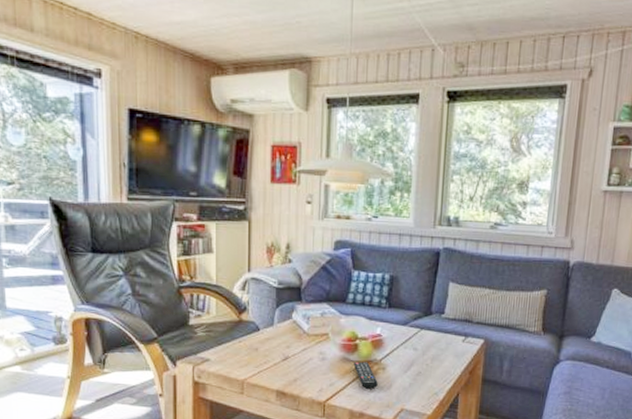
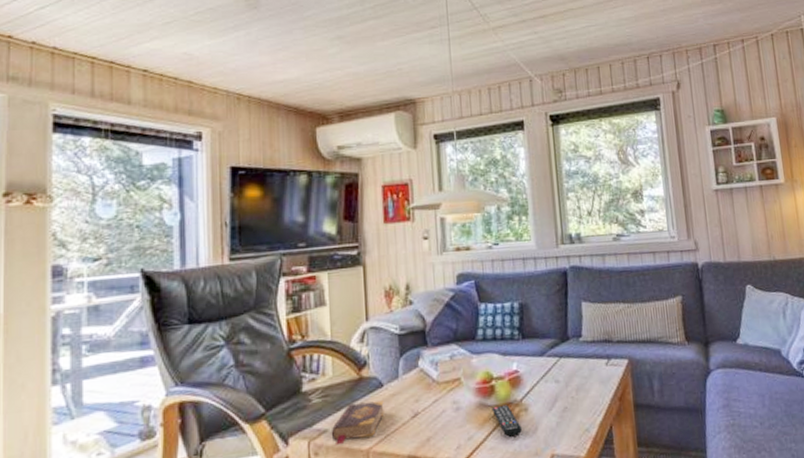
book: none [212,341,259,373] -> present [331,400,385,446]

